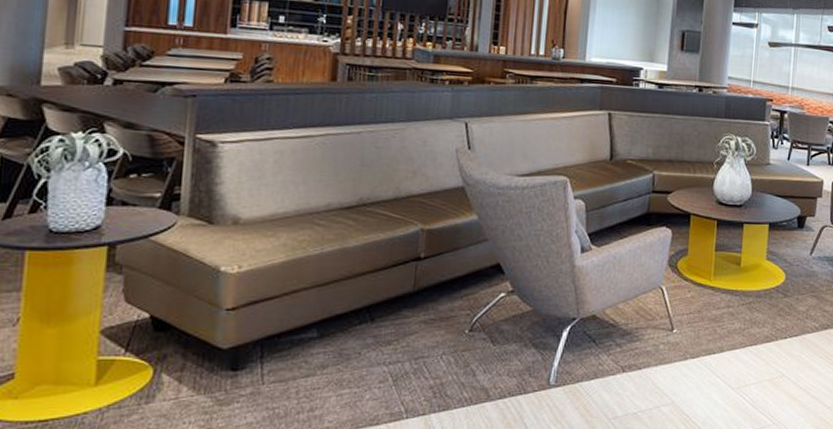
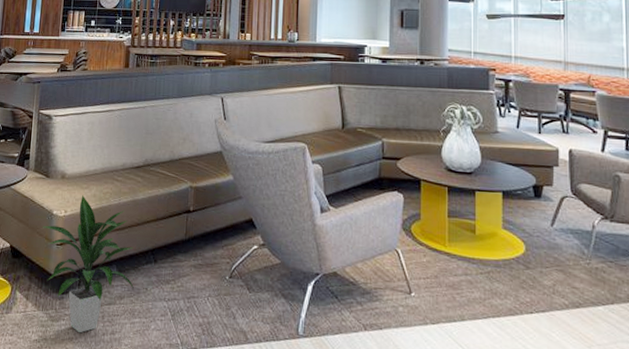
indoor plant: none [203,245,343,416] -> present [43,195,135,333]

